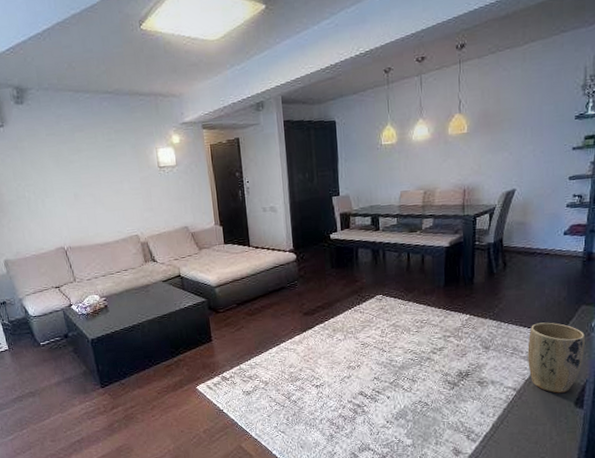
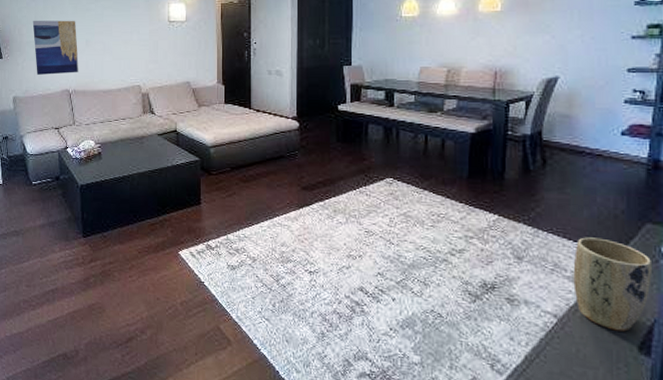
wall art: none [11,173,72,235] -> present [32,20,79,75]

